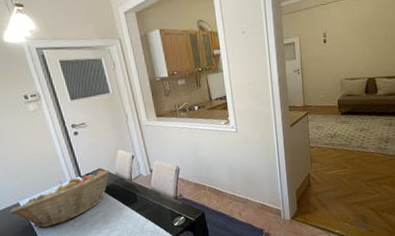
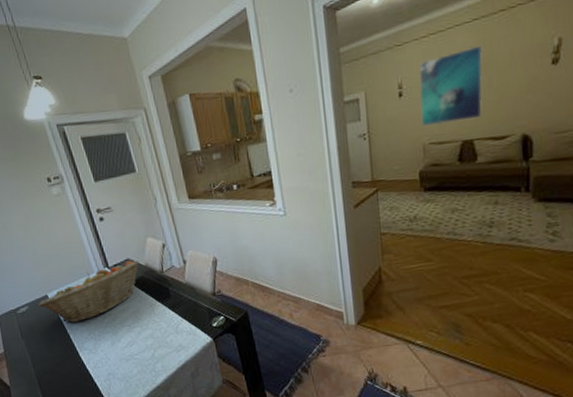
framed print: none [338,9,382,66] -> present [418,45,483,126]

